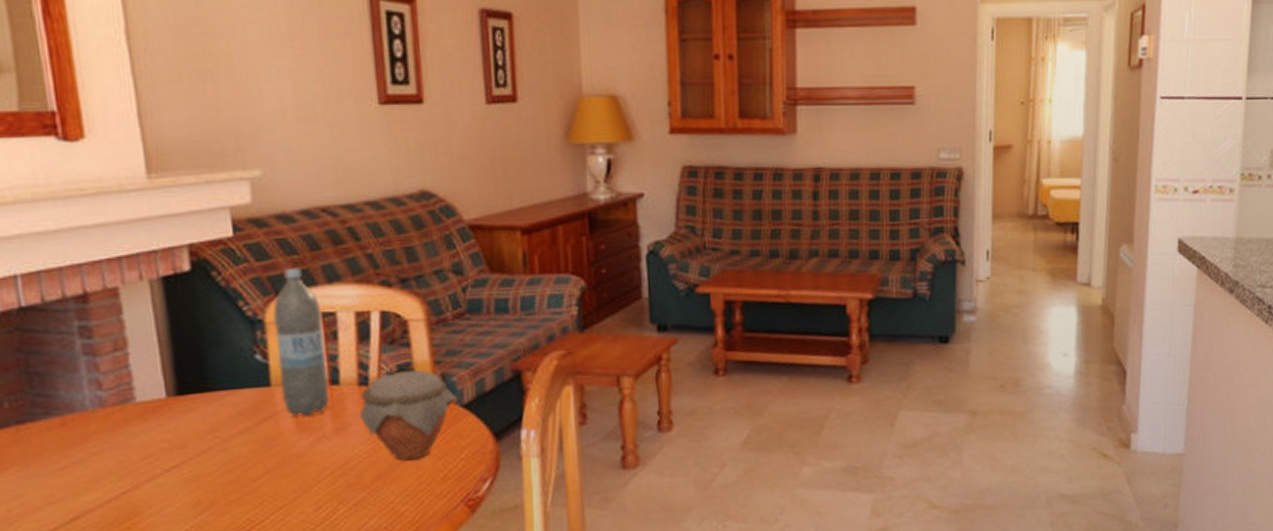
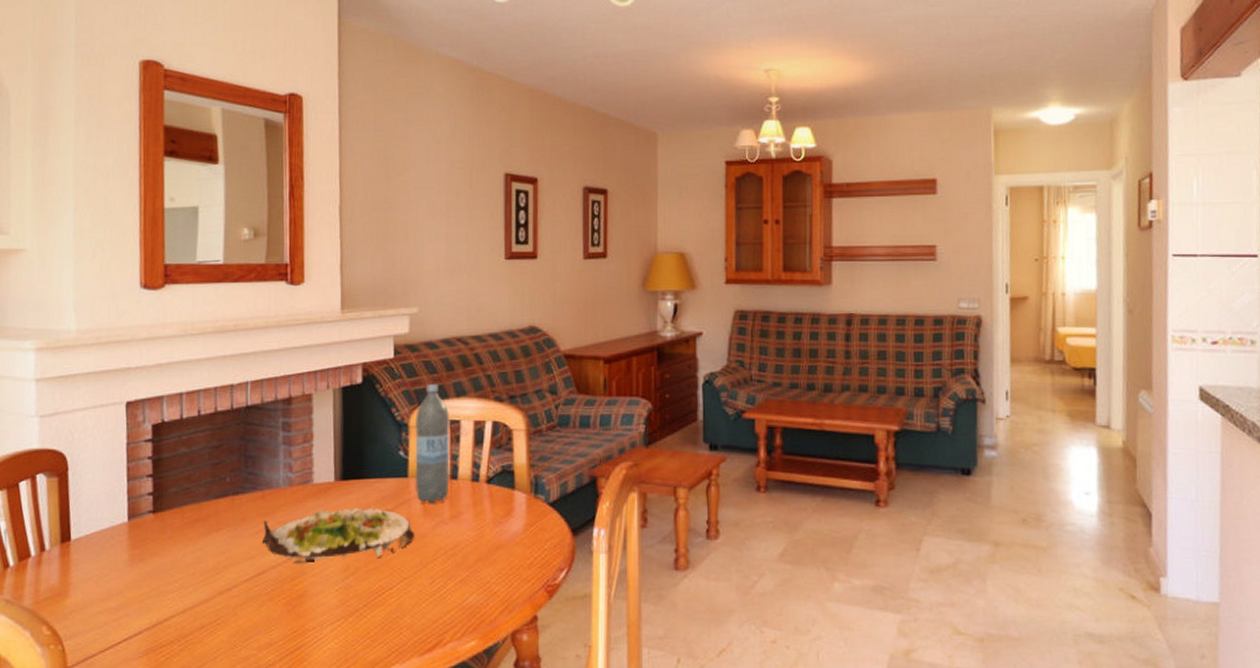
salad plate: none [68,424,287,503] -> present [262,506,414,564]
jar: present [359,370,456,461] -> none [470,471,544,547]

